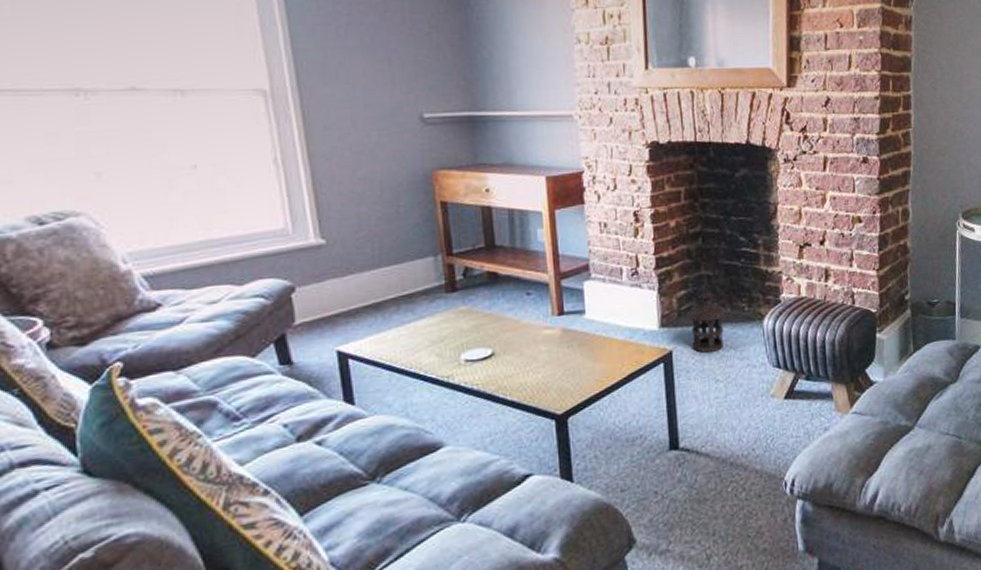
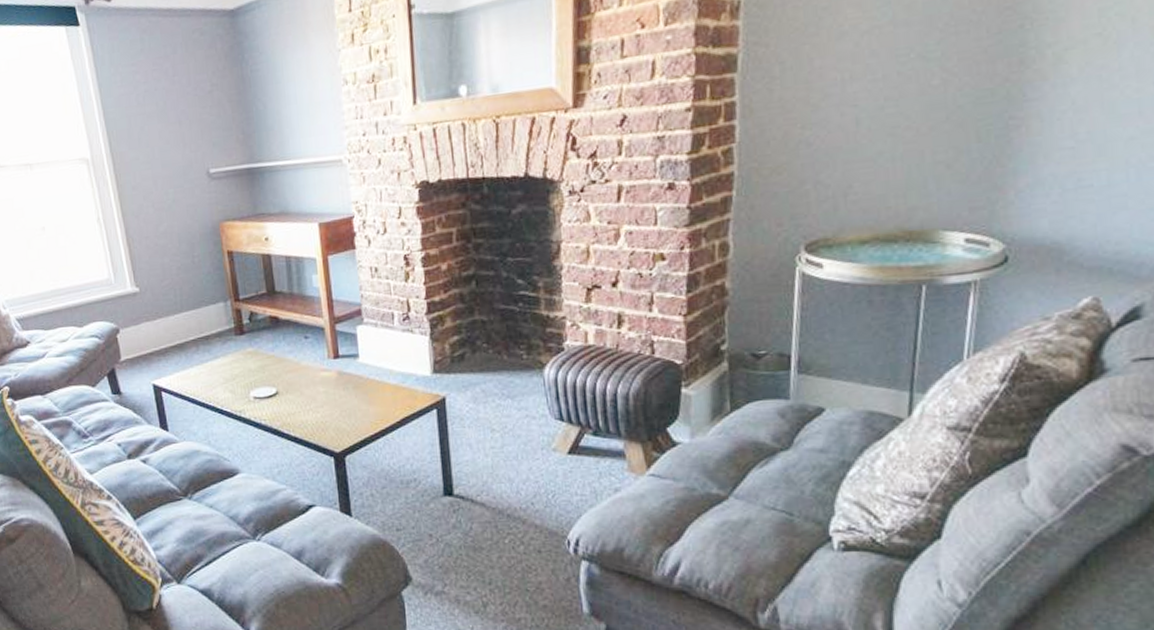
lantern: present [685,279,728,353] -> none [458,325,504,402]

